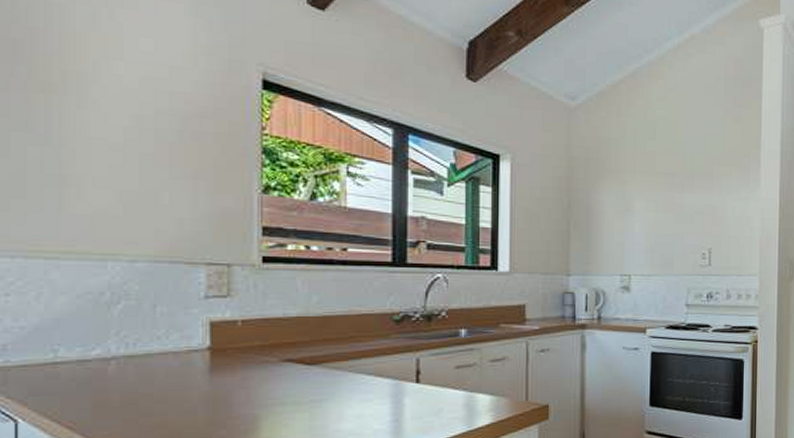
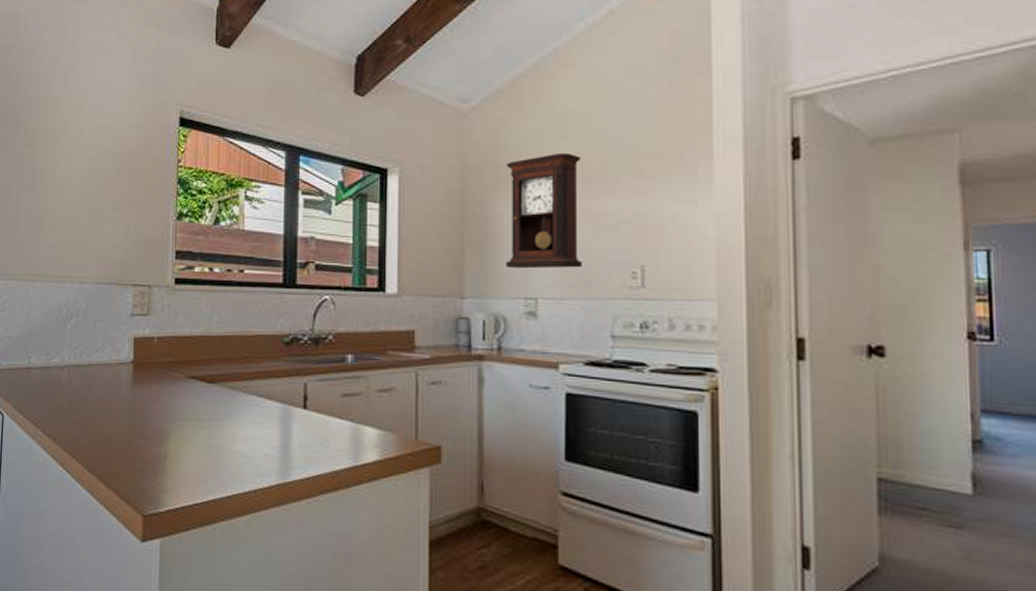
pendulum clock: none [605,152,667,250] -> present [505,152,583,269]

